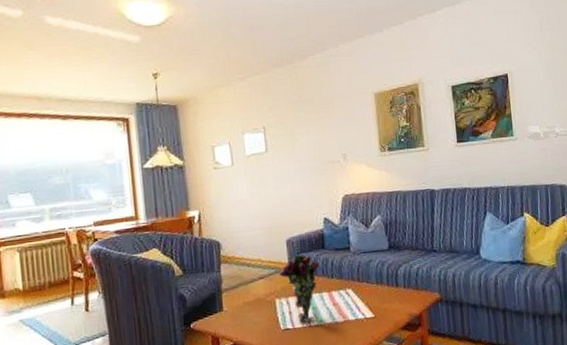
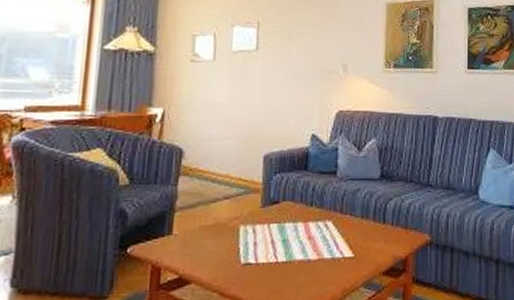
flower: present [278,253,320,325] -> none [248,172,299,260]

